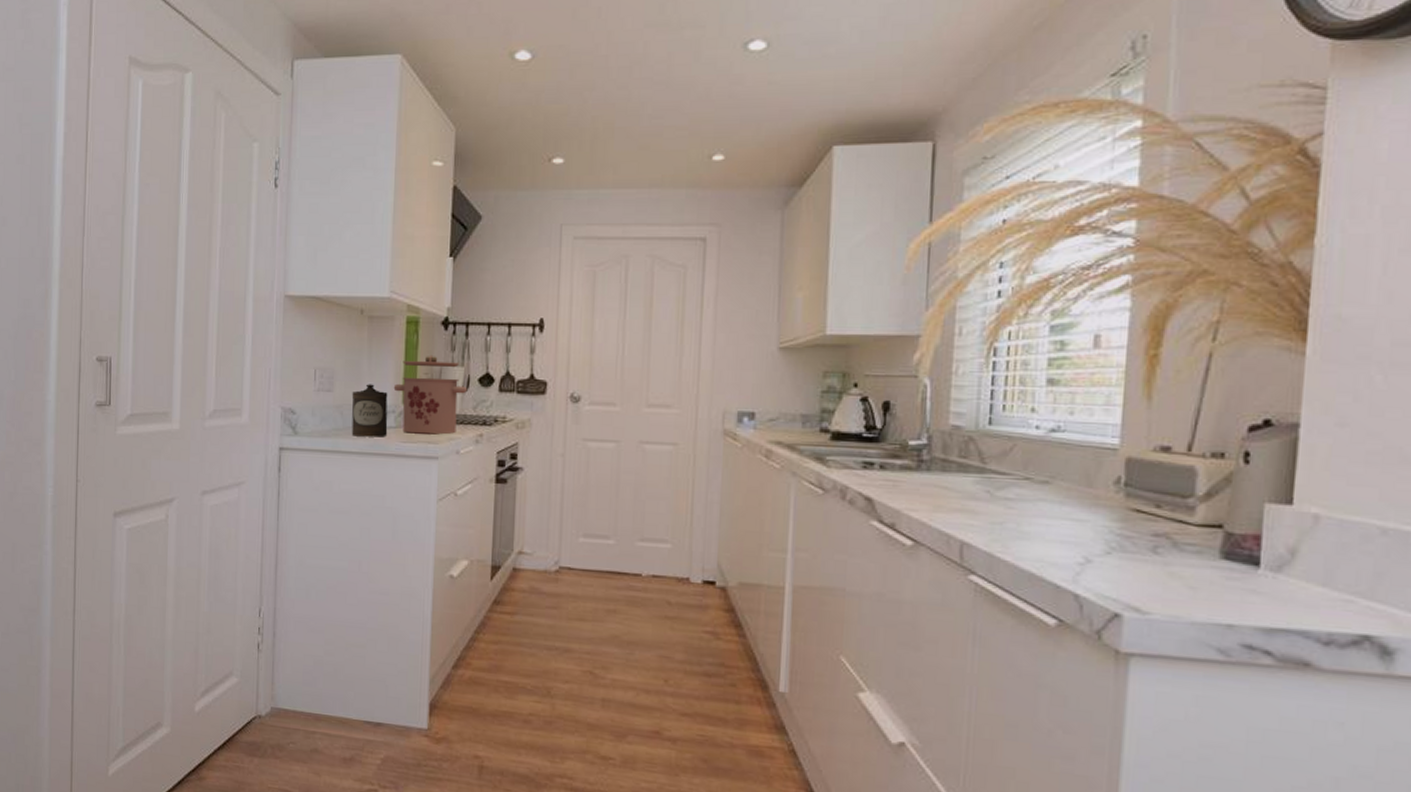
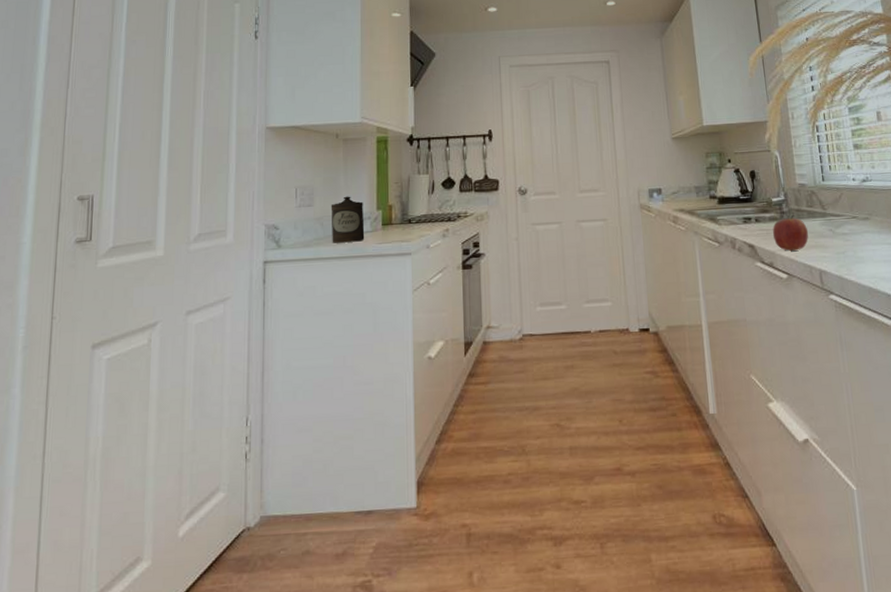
cooking pot: present [393,355,468,435] -> none [368,166,433,235]
fruit: none [901,465,955,513] -> present [772,214,809,251]

